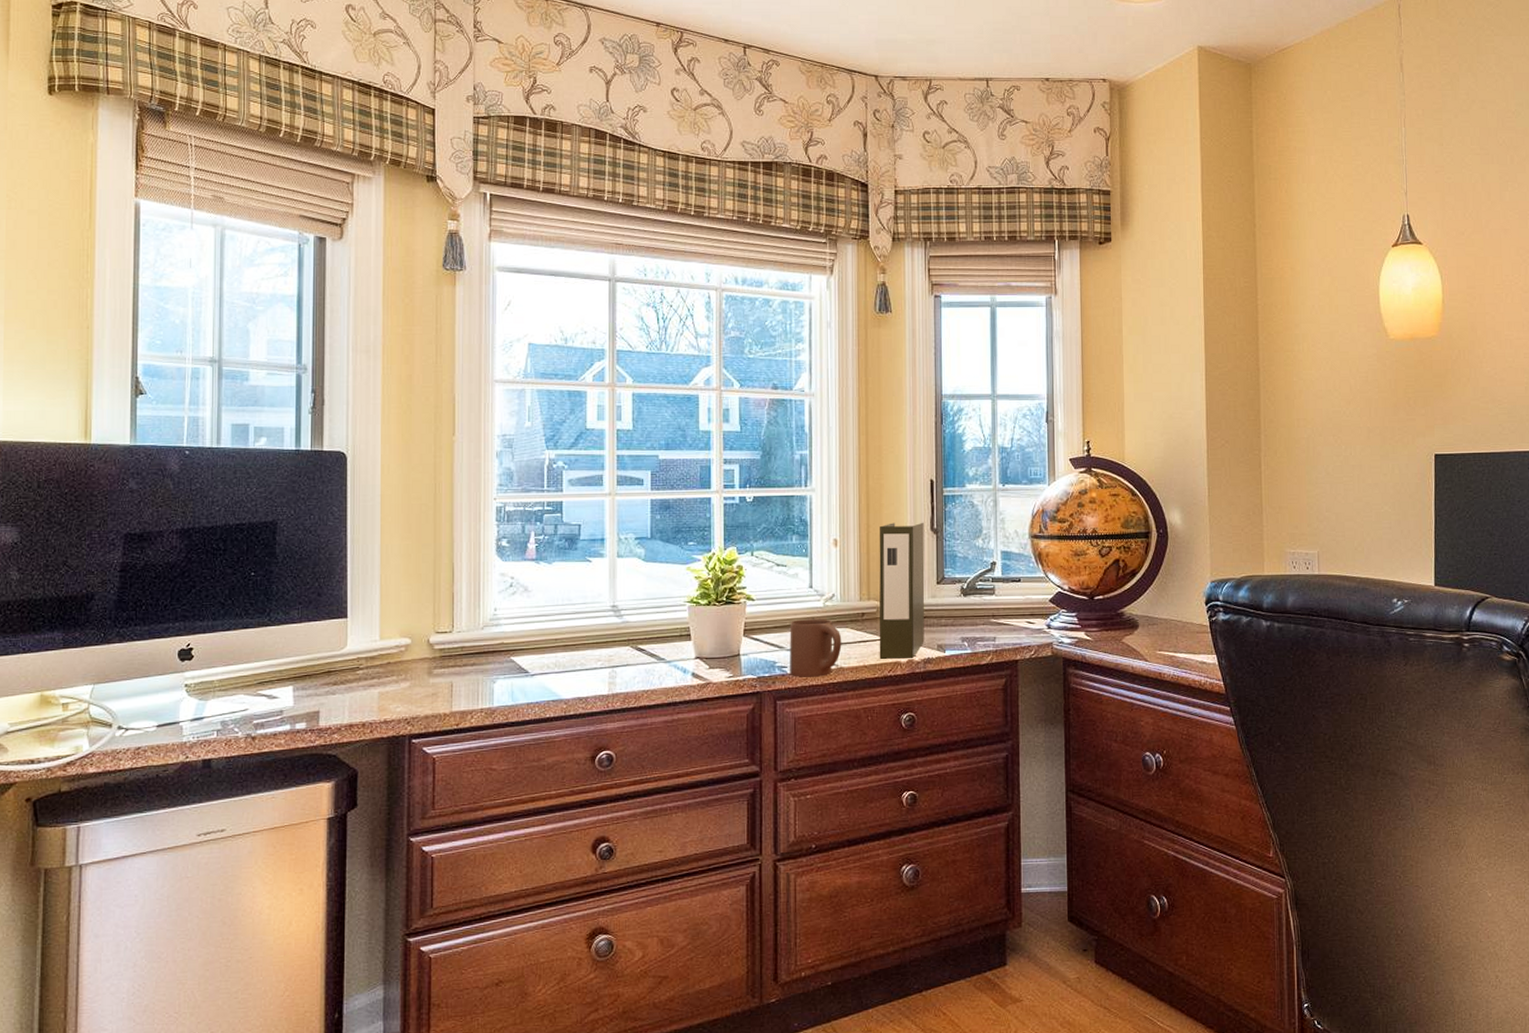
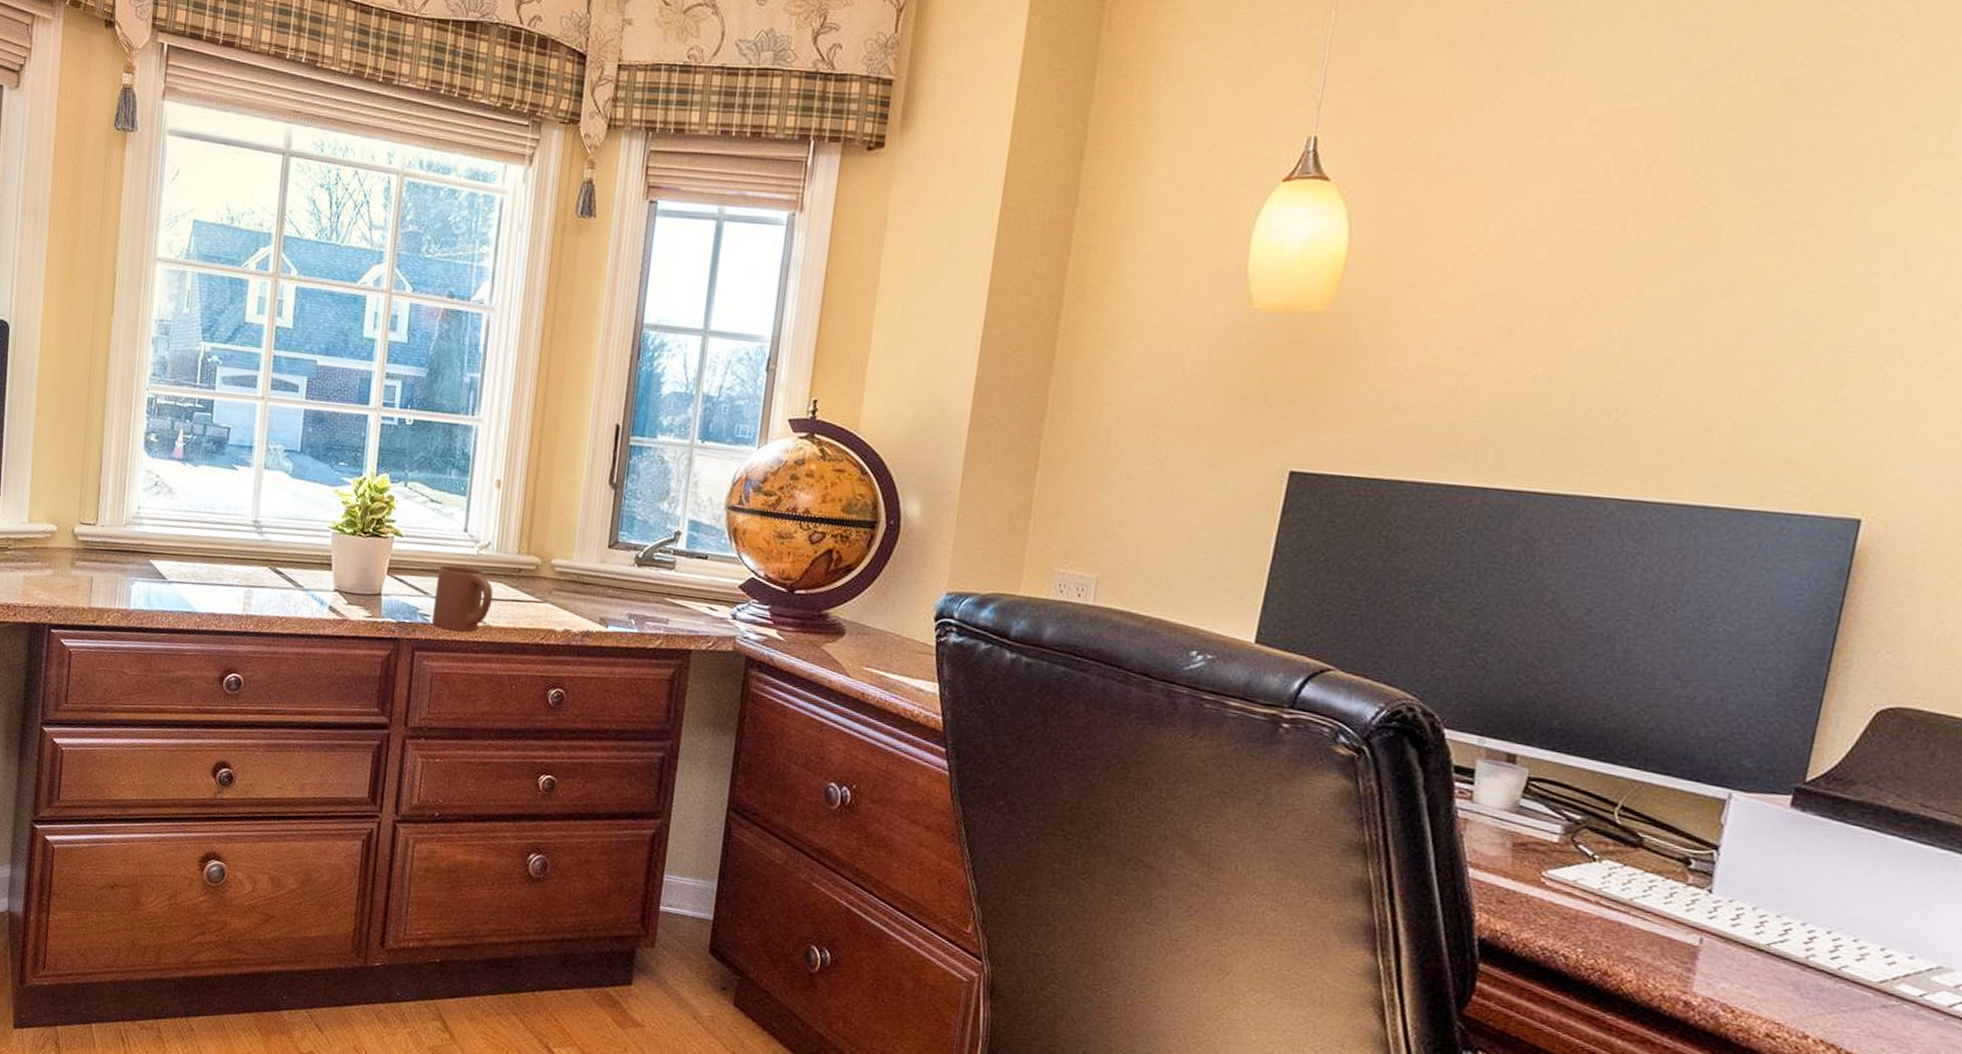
binder: present [879,522,925,660] -> none [532,469,602,630]

